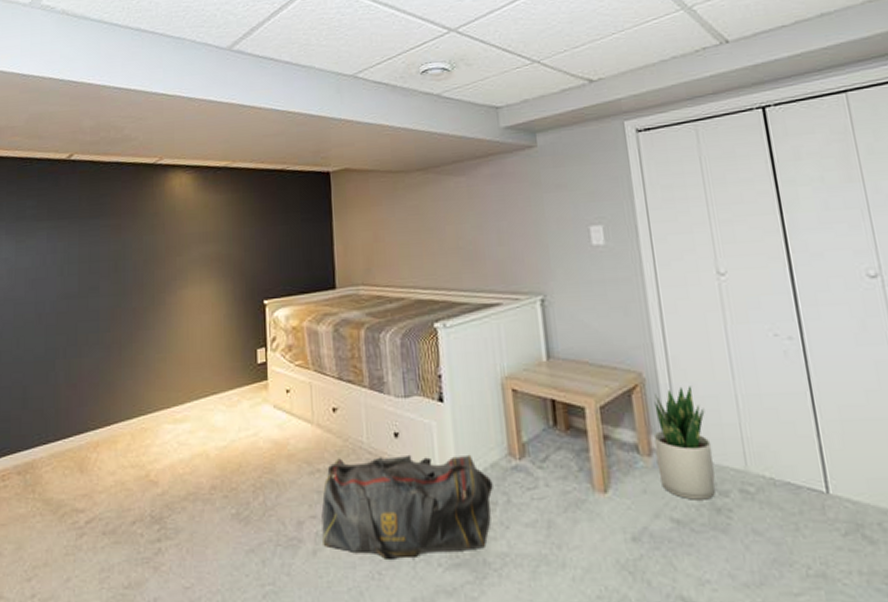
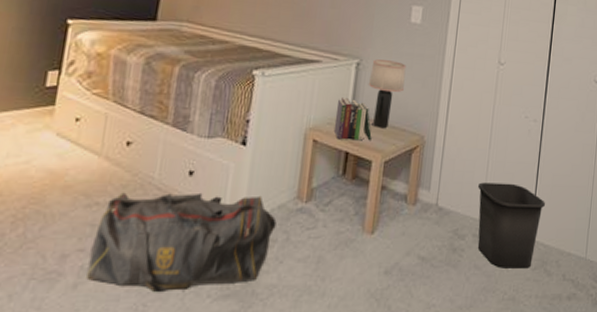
books: none [529,338,578,387] -> present [333,96,372,141]
table lamp: none [558,291,604,370] -> present [368,59,406,129]
planter: present [653,386,716,500] -> none [418,150,464,242]
waste bin: none [730,421,840,534] -> present [477,182,545,268]

